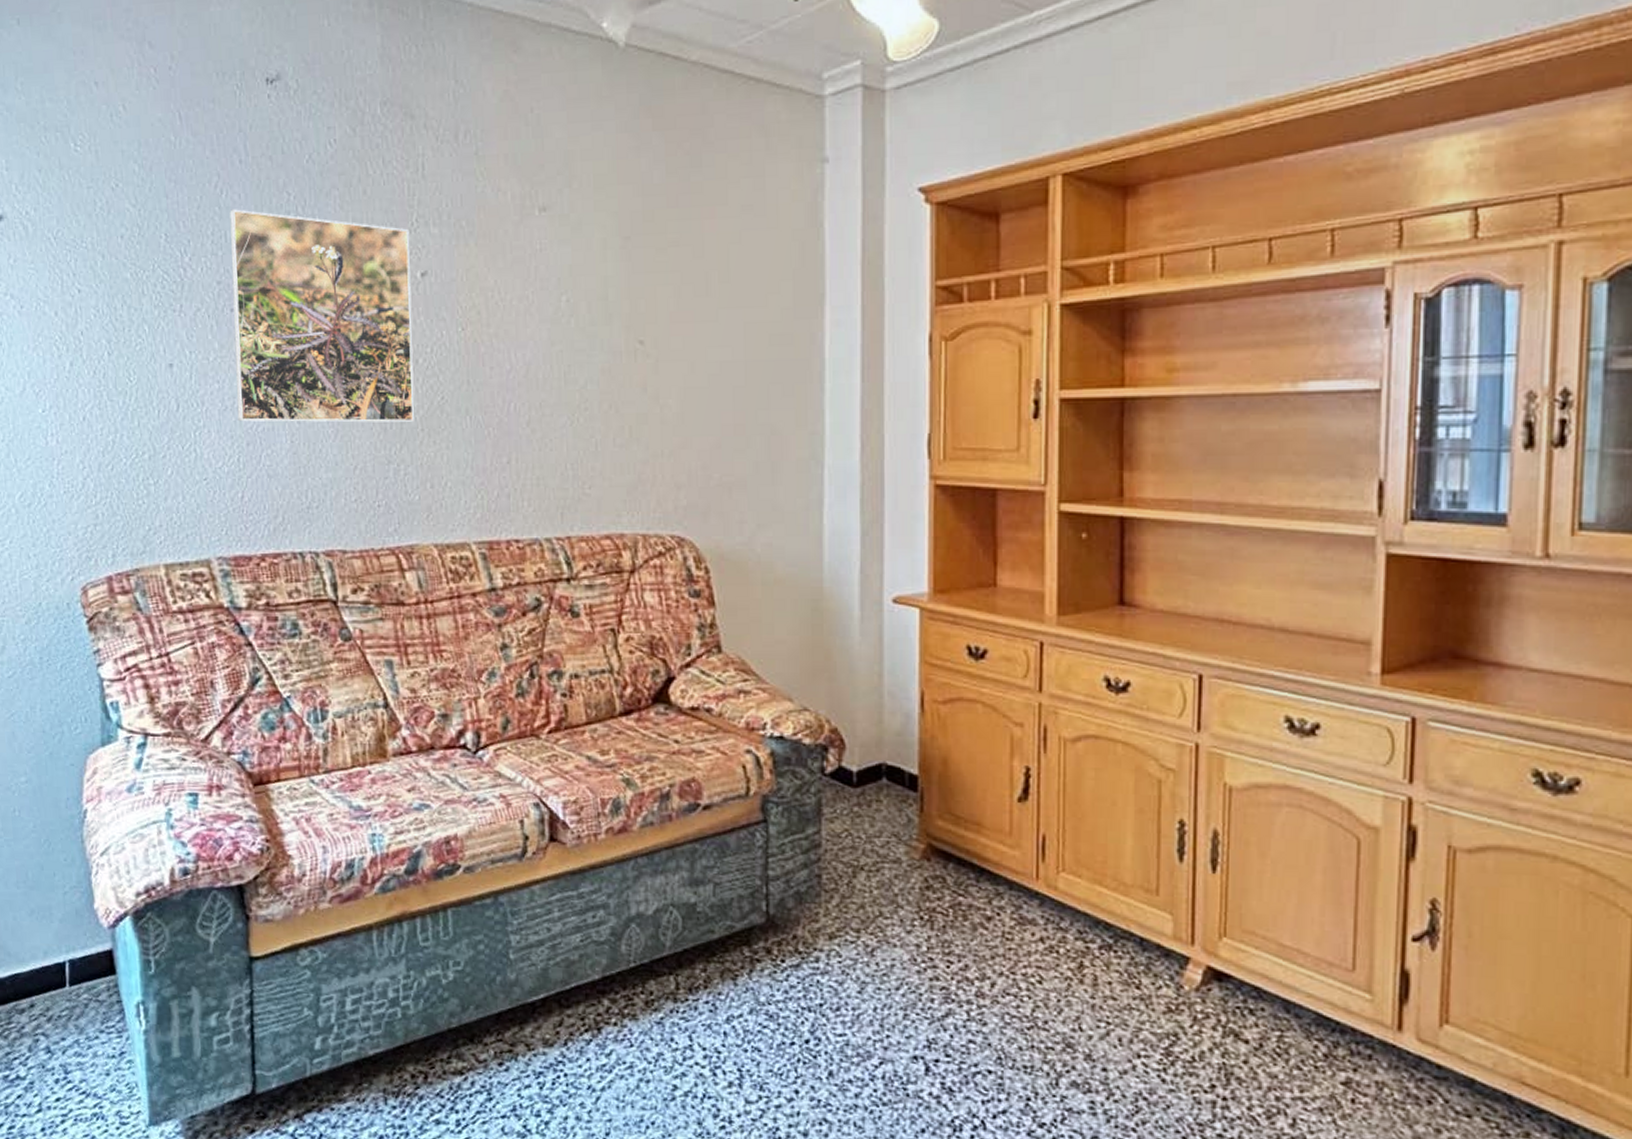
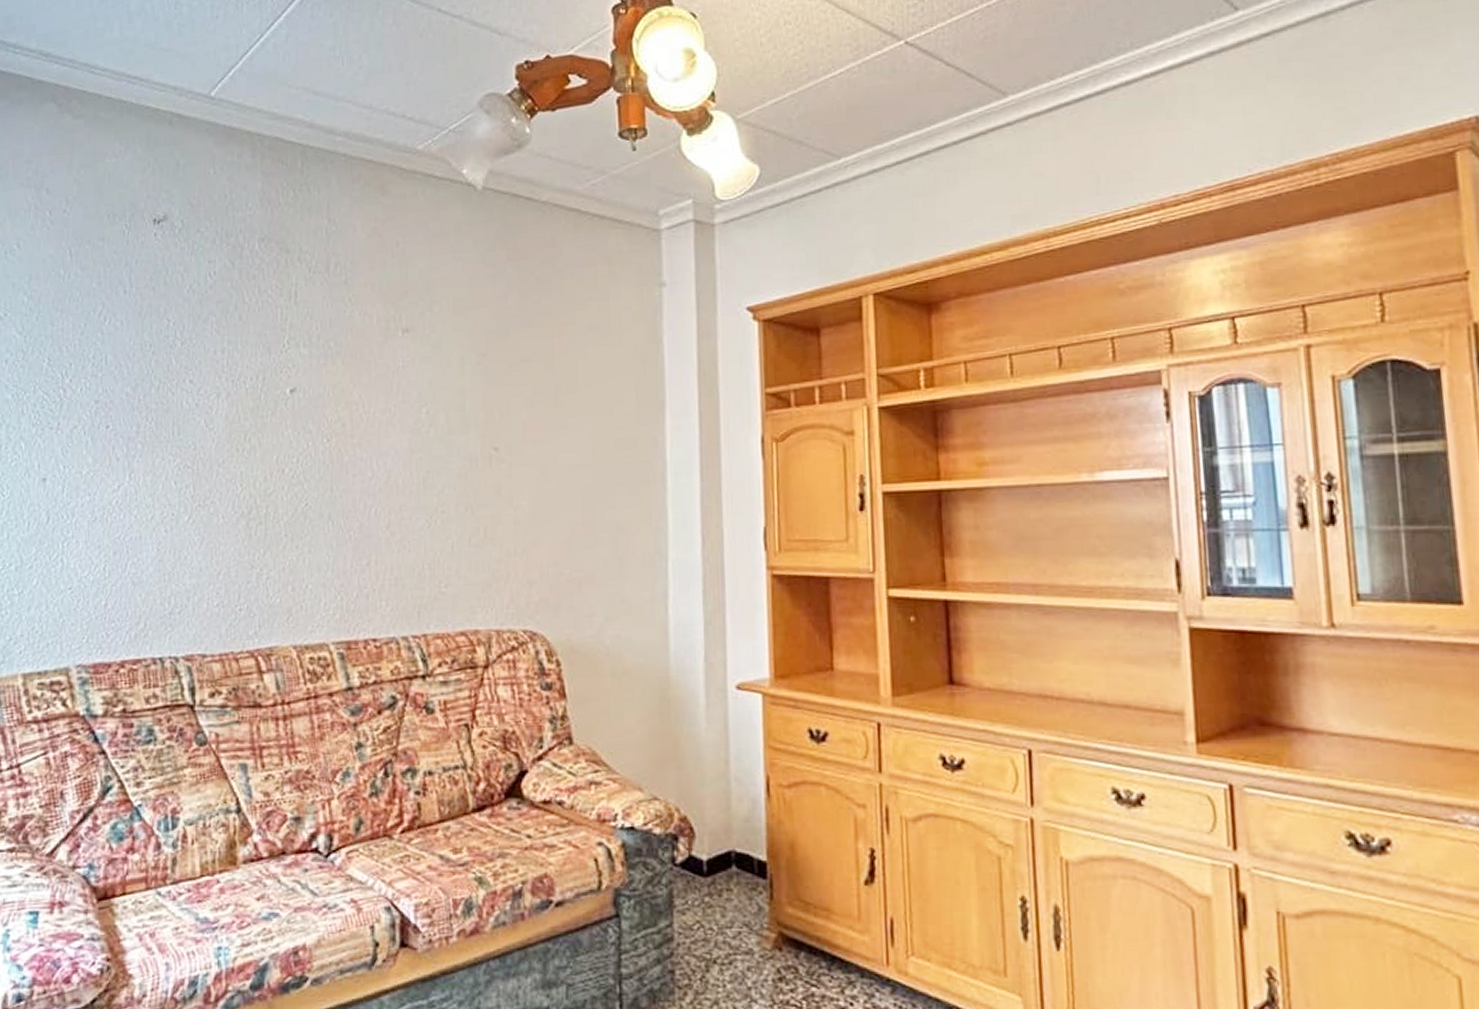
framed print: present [229,209,415,423] -> none [106,334,281,532]

